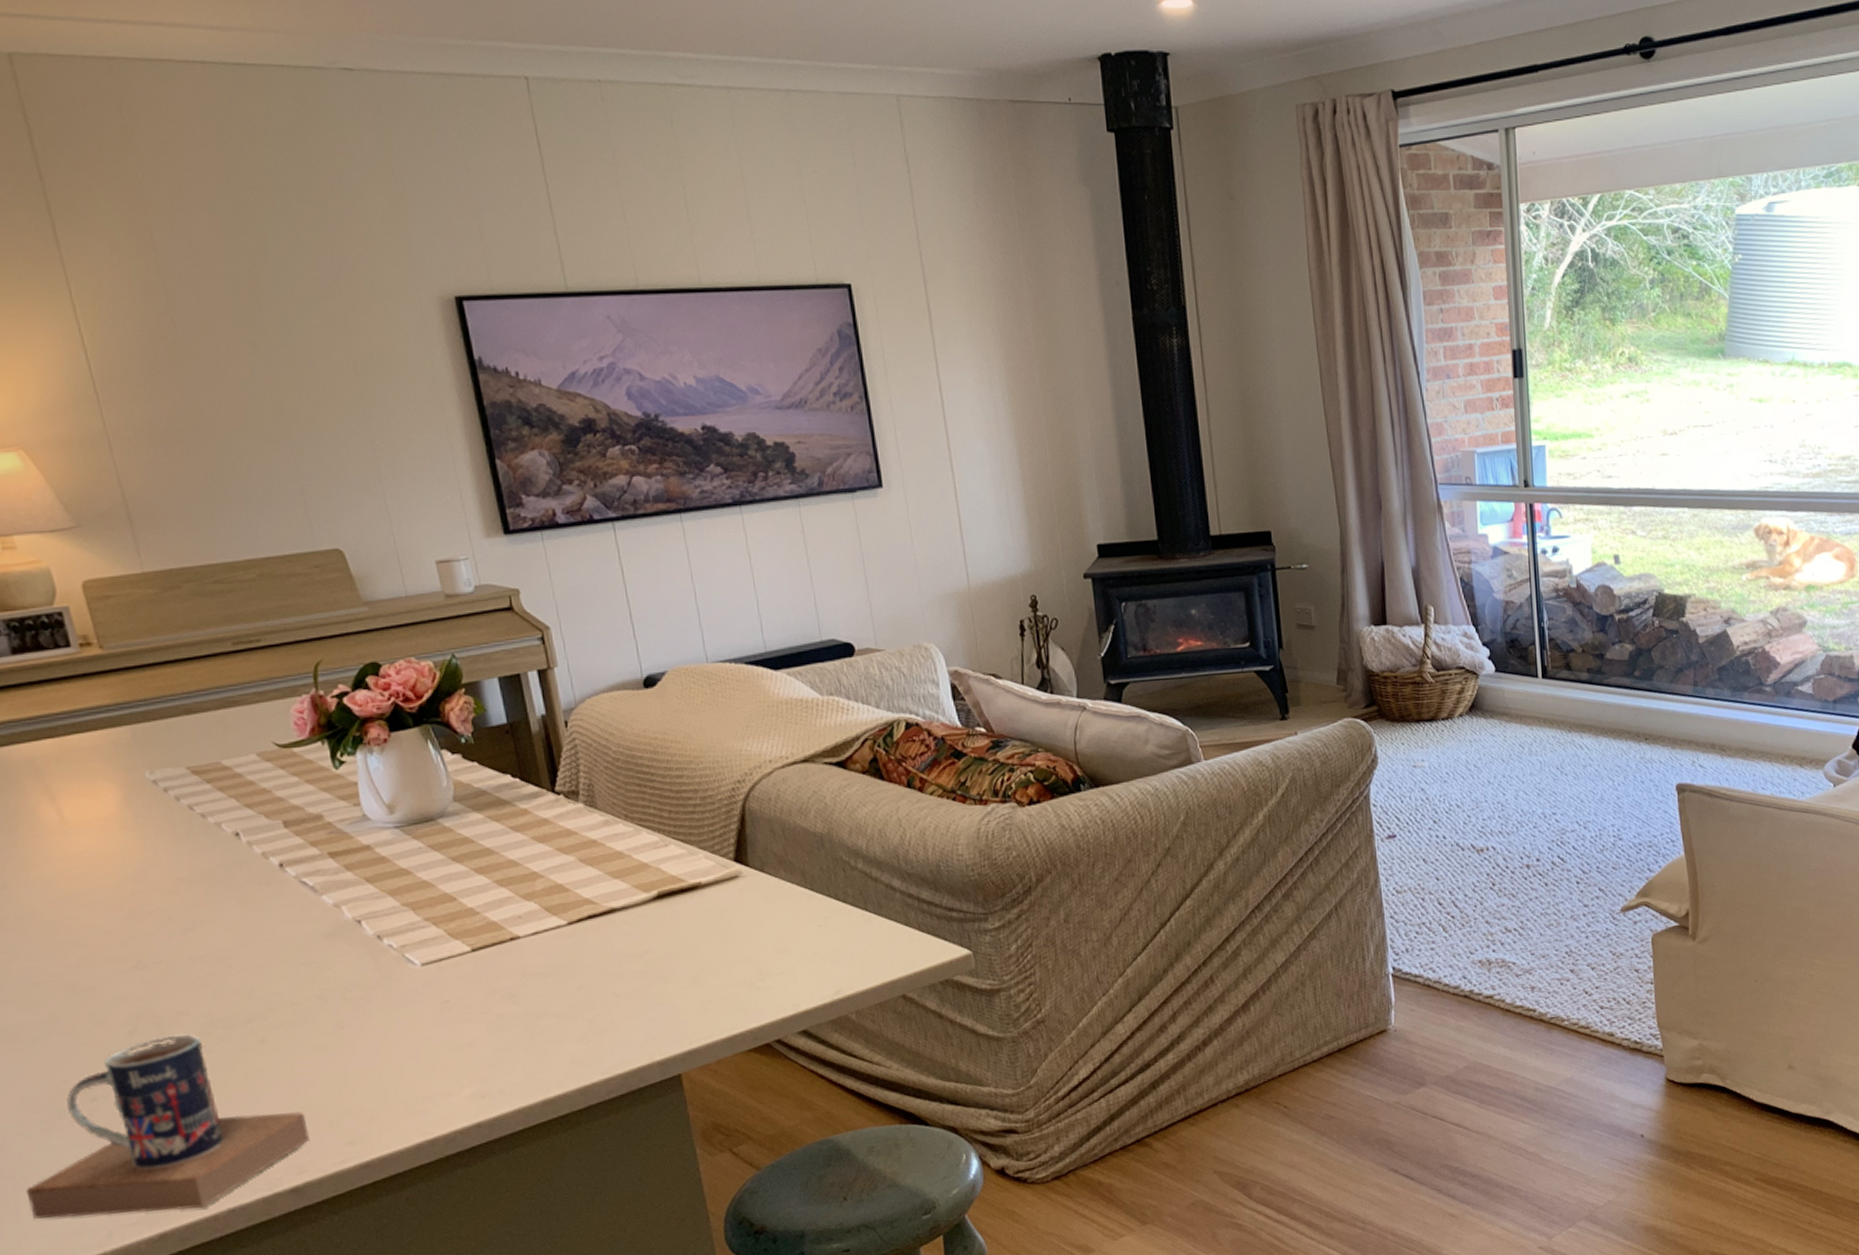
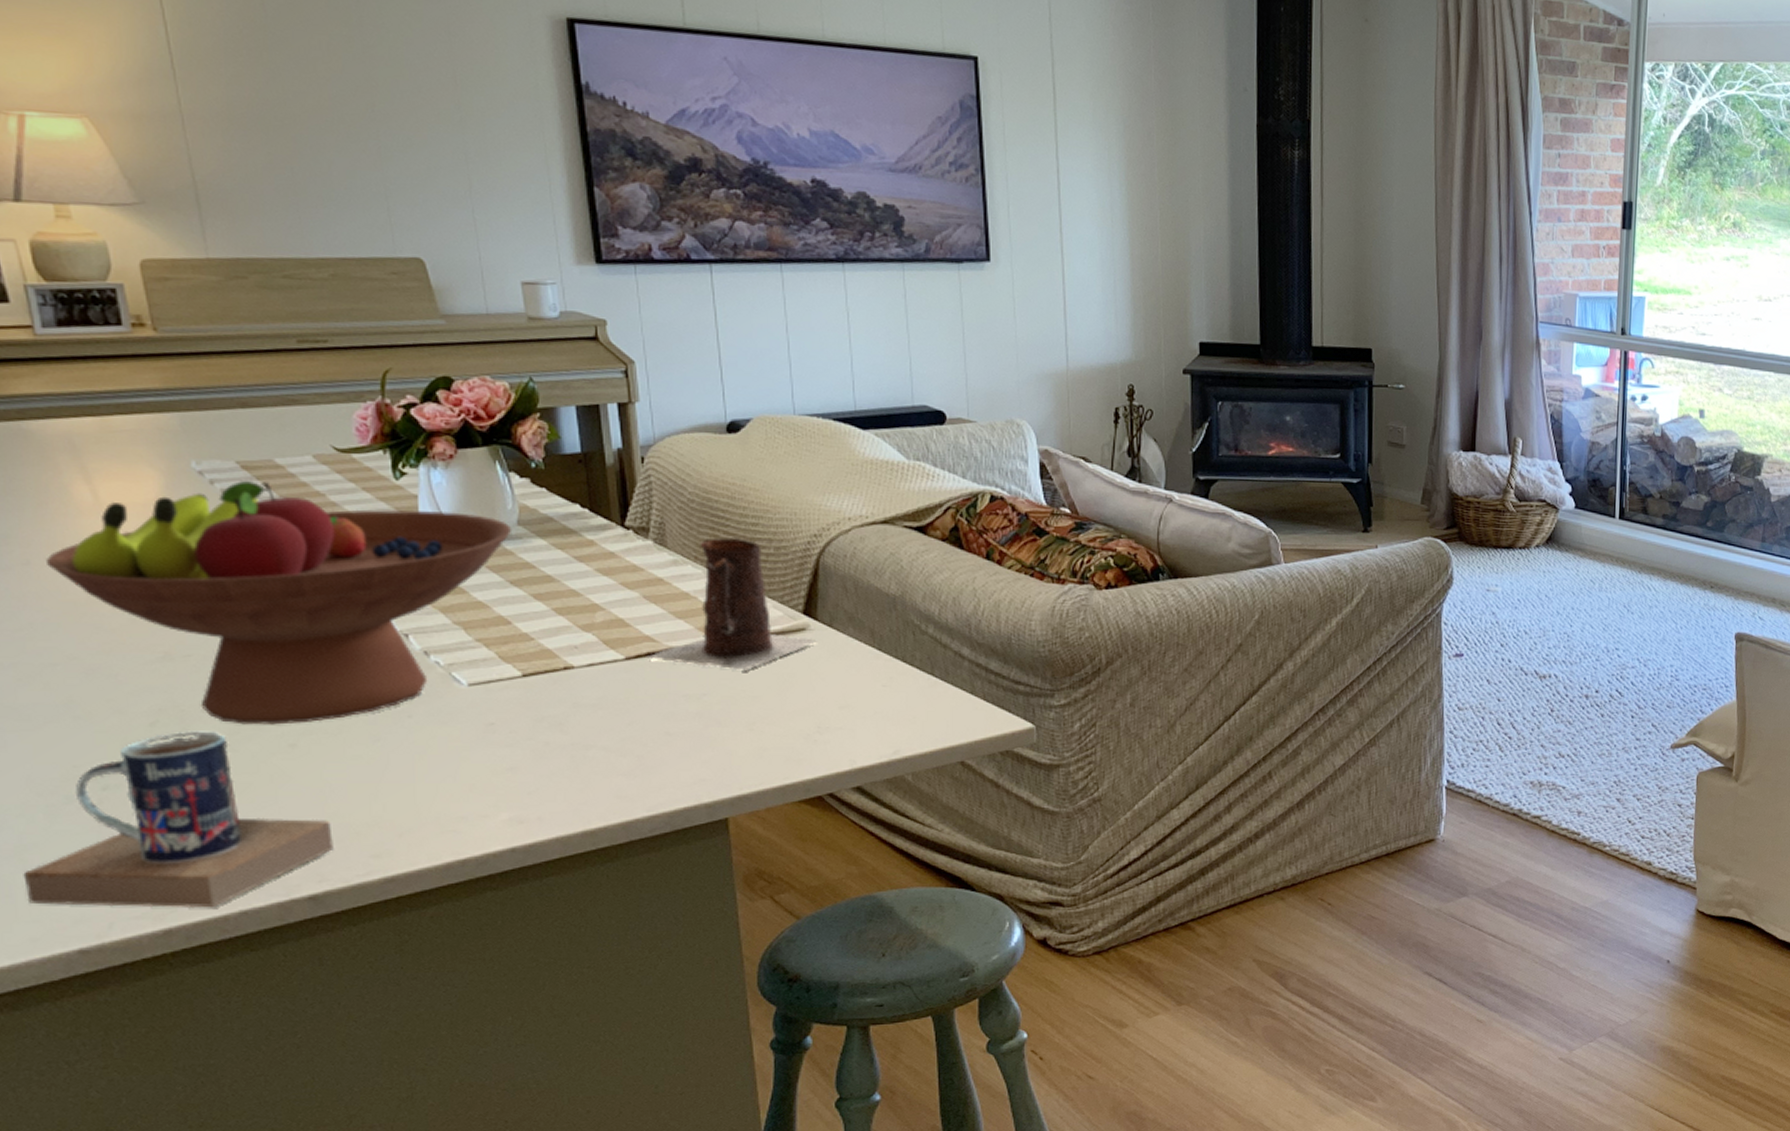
fruit bowl: none [21,784,448,1025] -> present [46,480,511,725]
mug: none [589,791,752,925] -> present [647,537,818,671]

